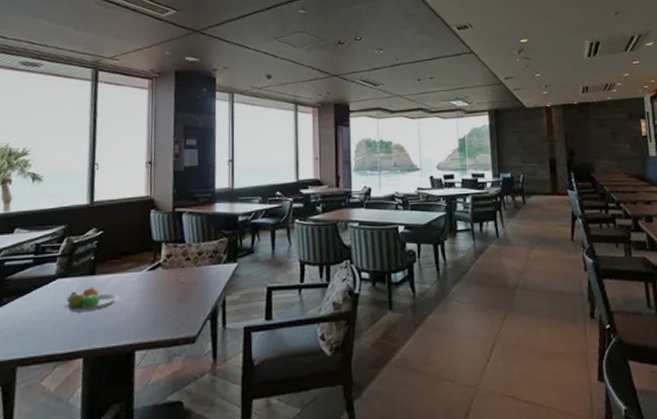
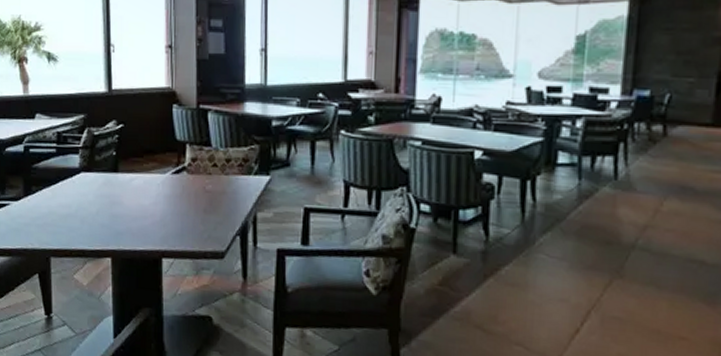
fruit bowl: present [64,287,119,313] -> none [90,184,143,211]

